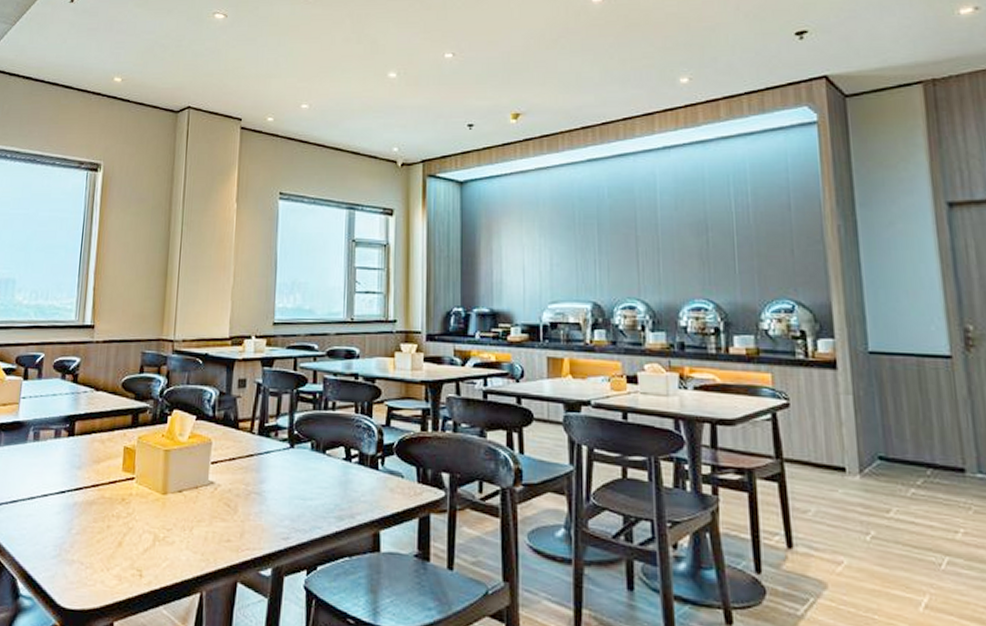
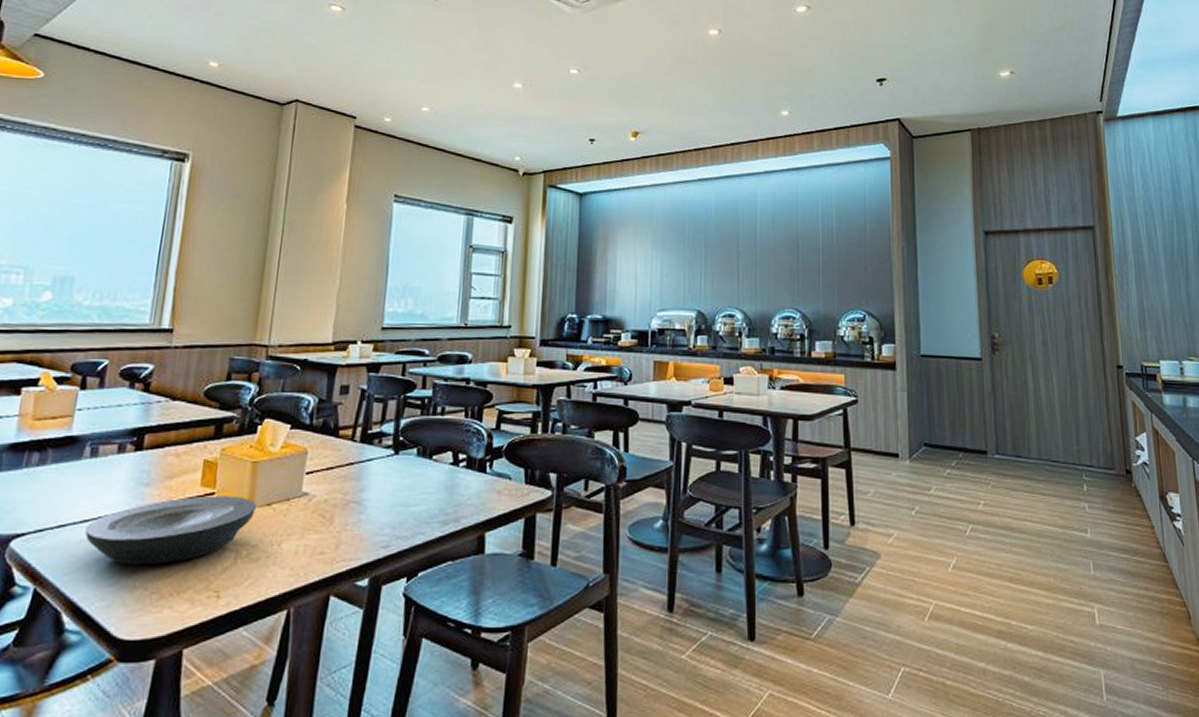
plate: none [32,480,171,542] -> present [84,495,258,565]

